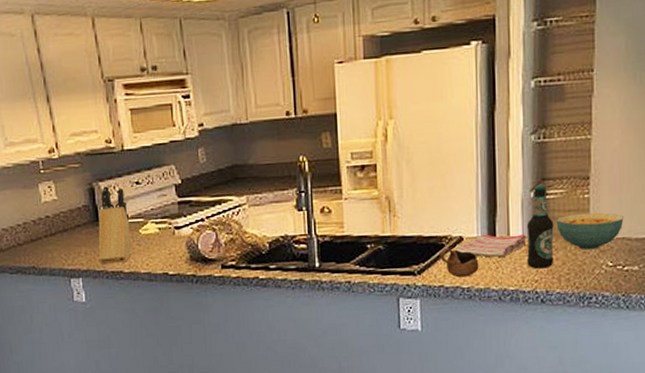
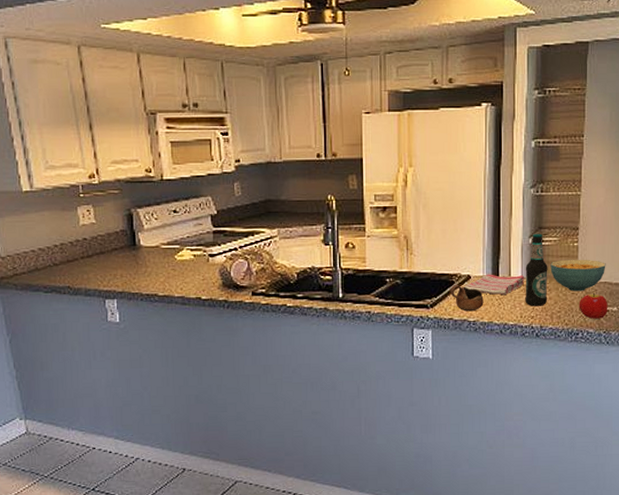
knife block: present [98,186,132,265] -> none [134,213,167,288]
fruit: none [591,251,627,280] -> present [579,293,608,319]

